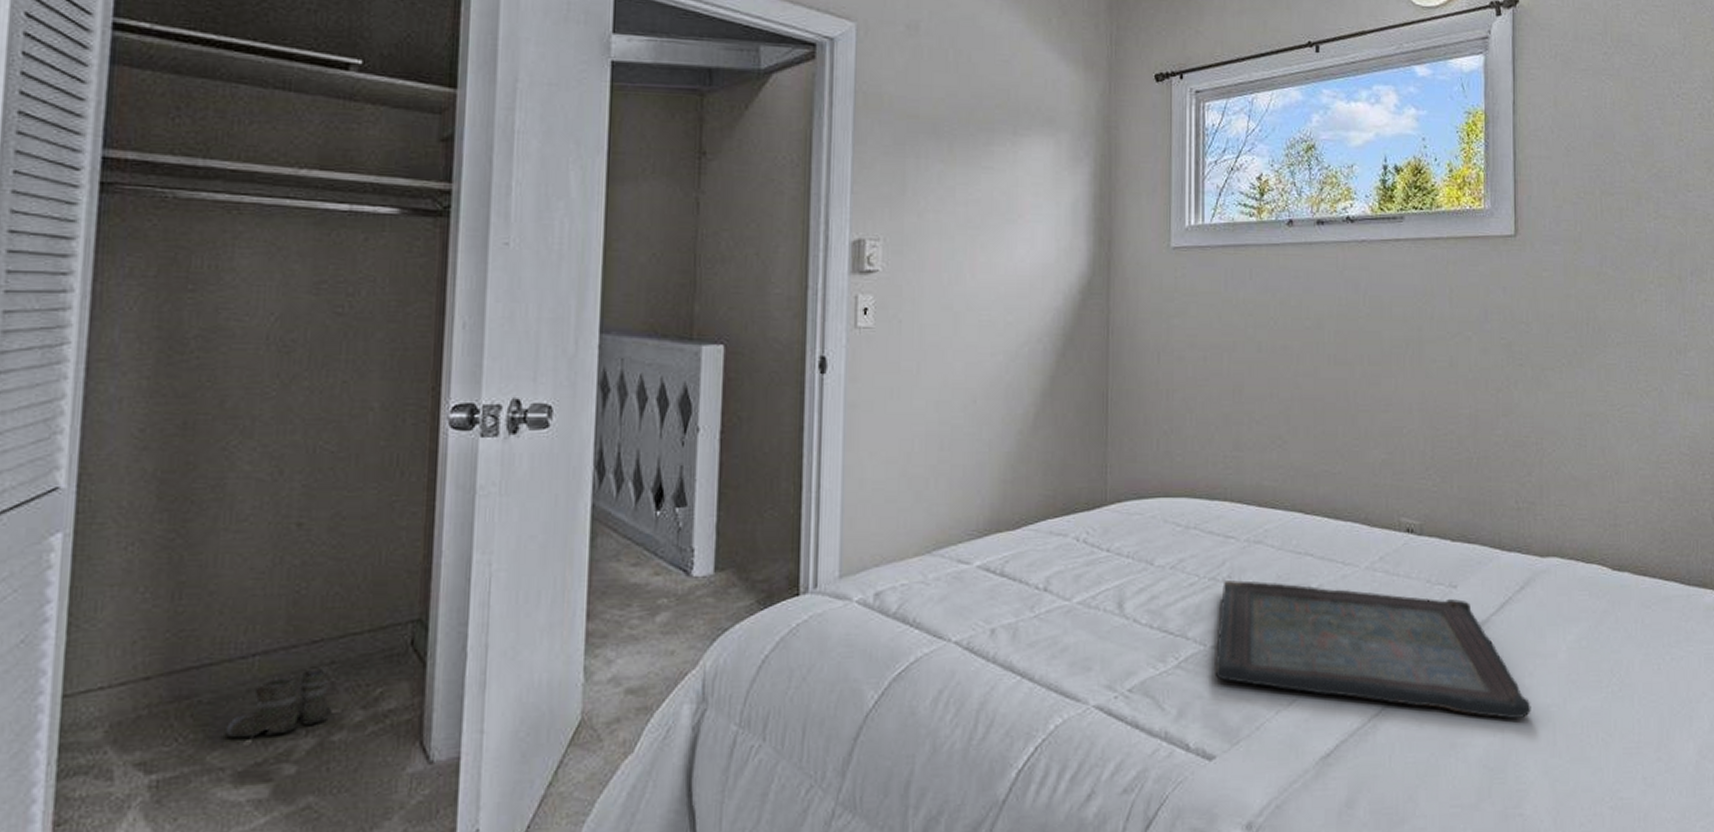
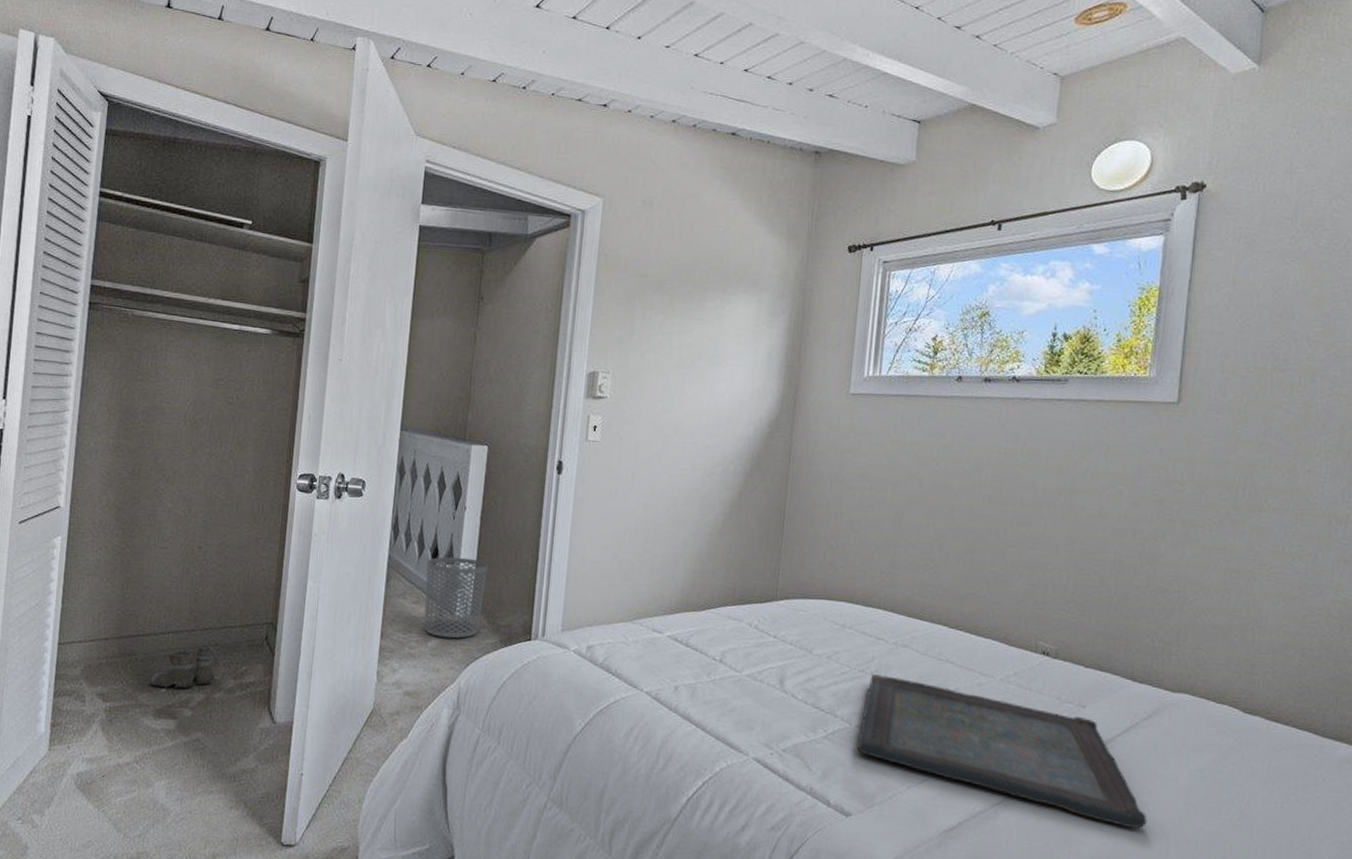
waste bin: none [647,496,734,608] -> present [424,556,488,639]

